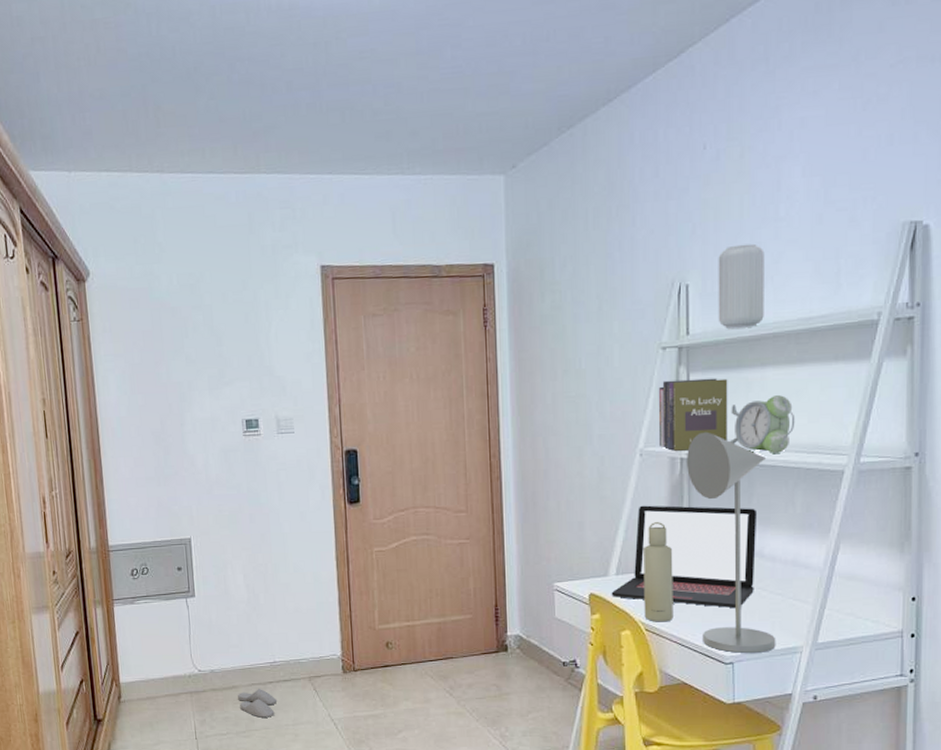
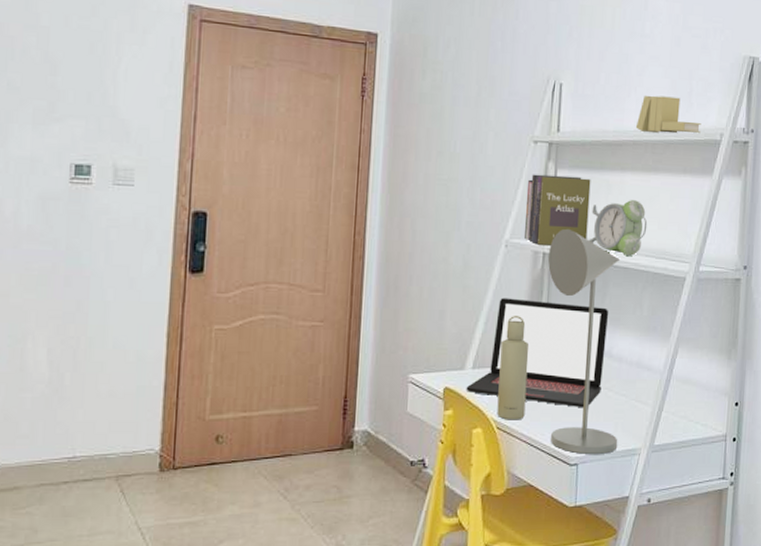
slippers: present [238,688,277,718] -> none [19,489,70,527]
vase: present [718,243,765,329] -> none [586,53,631,132]
books: none [774,280,854,323] -> present [635,95,701,134]

